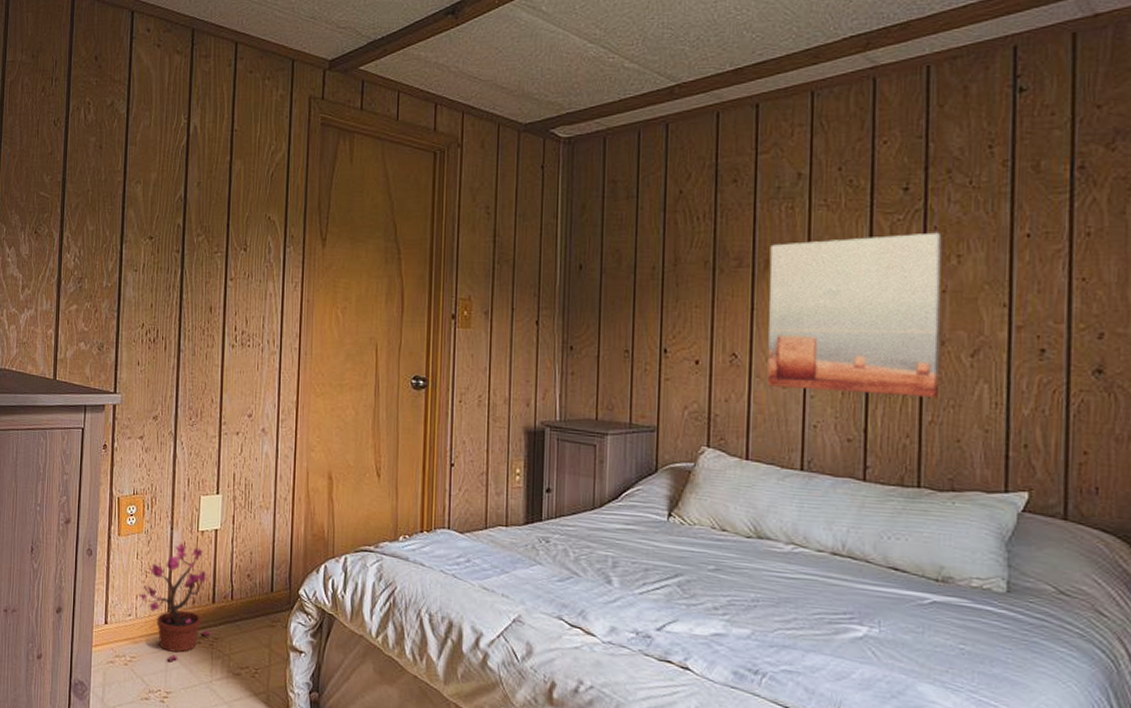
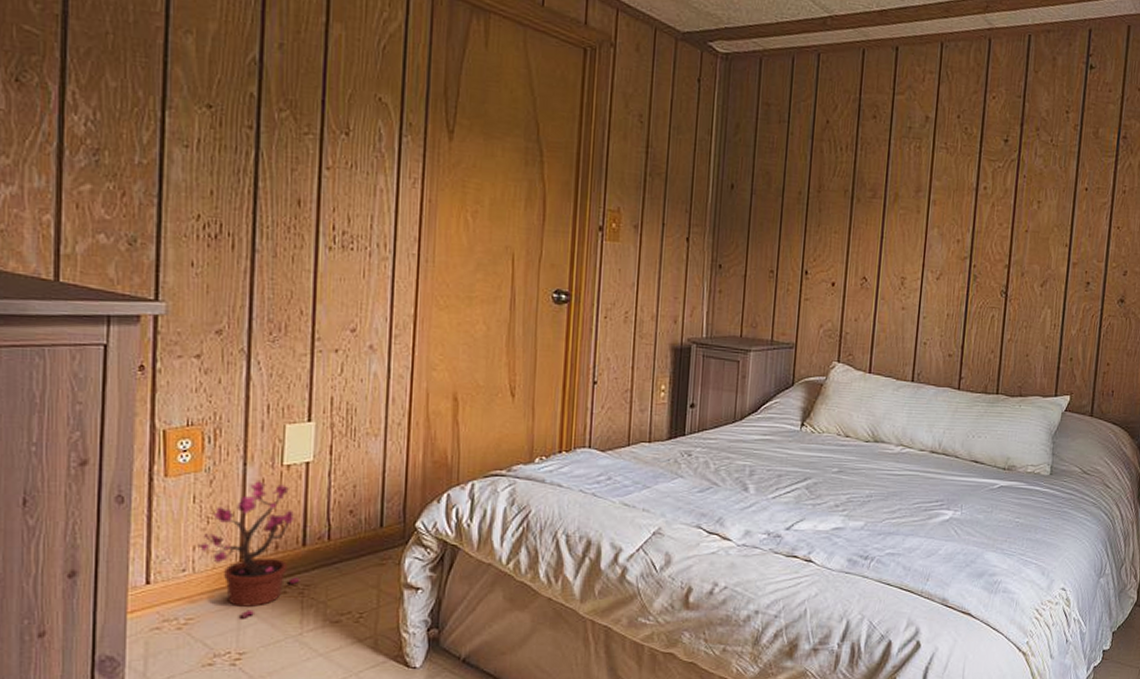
wall art: present [767,232,942,397] -> none [890,179,1029,320]

